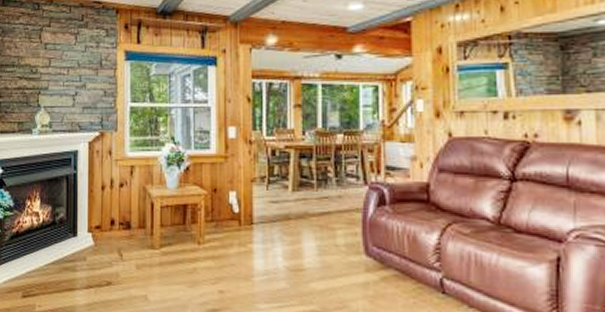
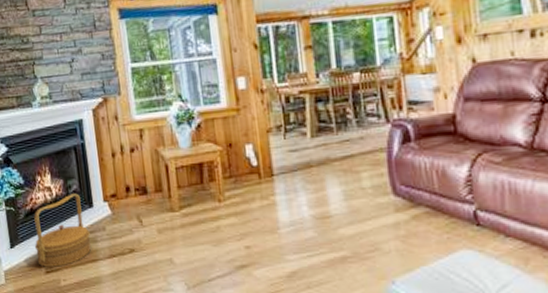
woven basket: none [15,221,70,292] -> present [34,193,91,267]

